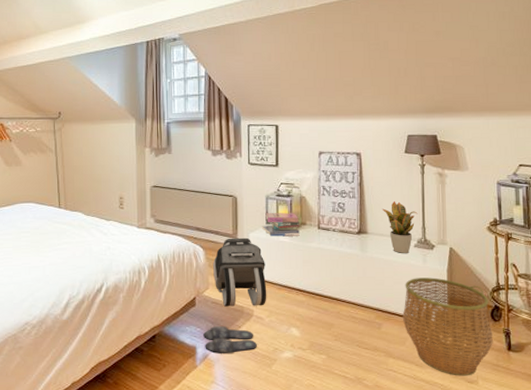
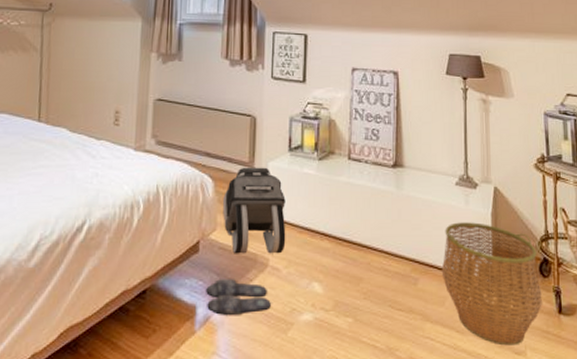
books: present [261,212,300,237] -> none [283,137,327,168]
potted plant: present [382,201,418,253] -> none [420,130,460,192]

